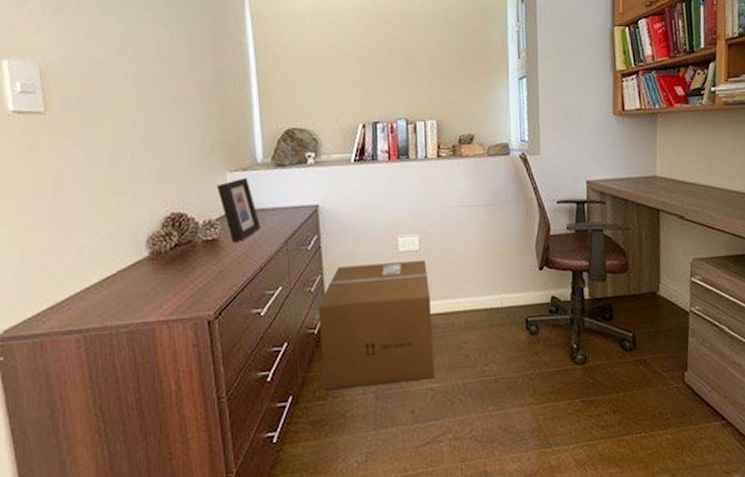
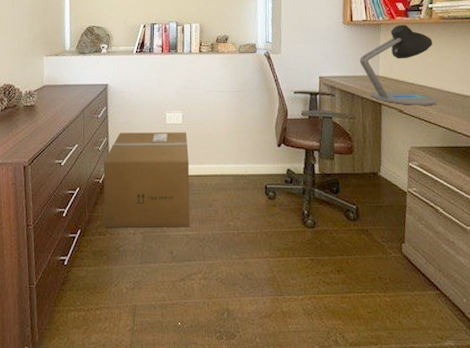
picture frame: present [216,177,261,242] -> none [36,61,66,108]
desk lamp: none [633,112,722,210] -> present [359,24,438,106]

